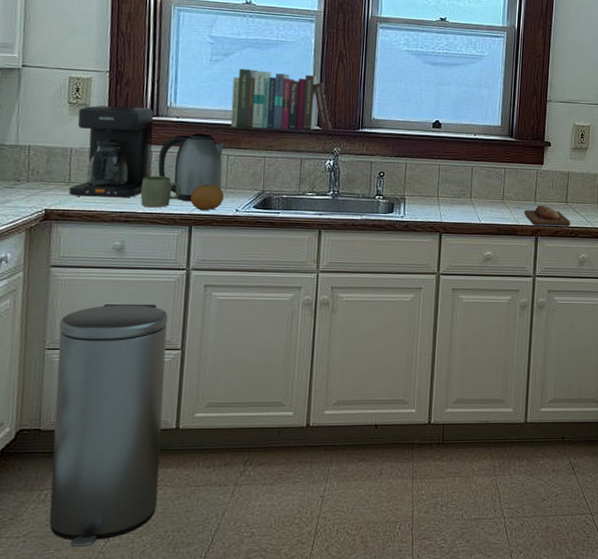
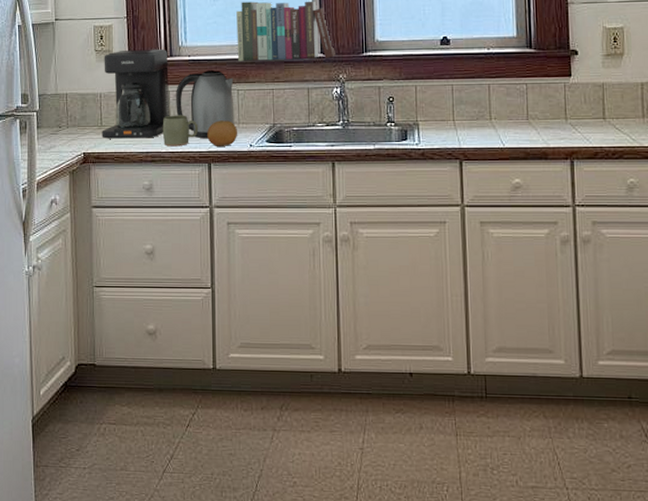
pedal bin: present [49,303,168,547] -> none [103,242,203,483]
bread loaf: present [524,205,571,227] -> none [554,123,612,147]

